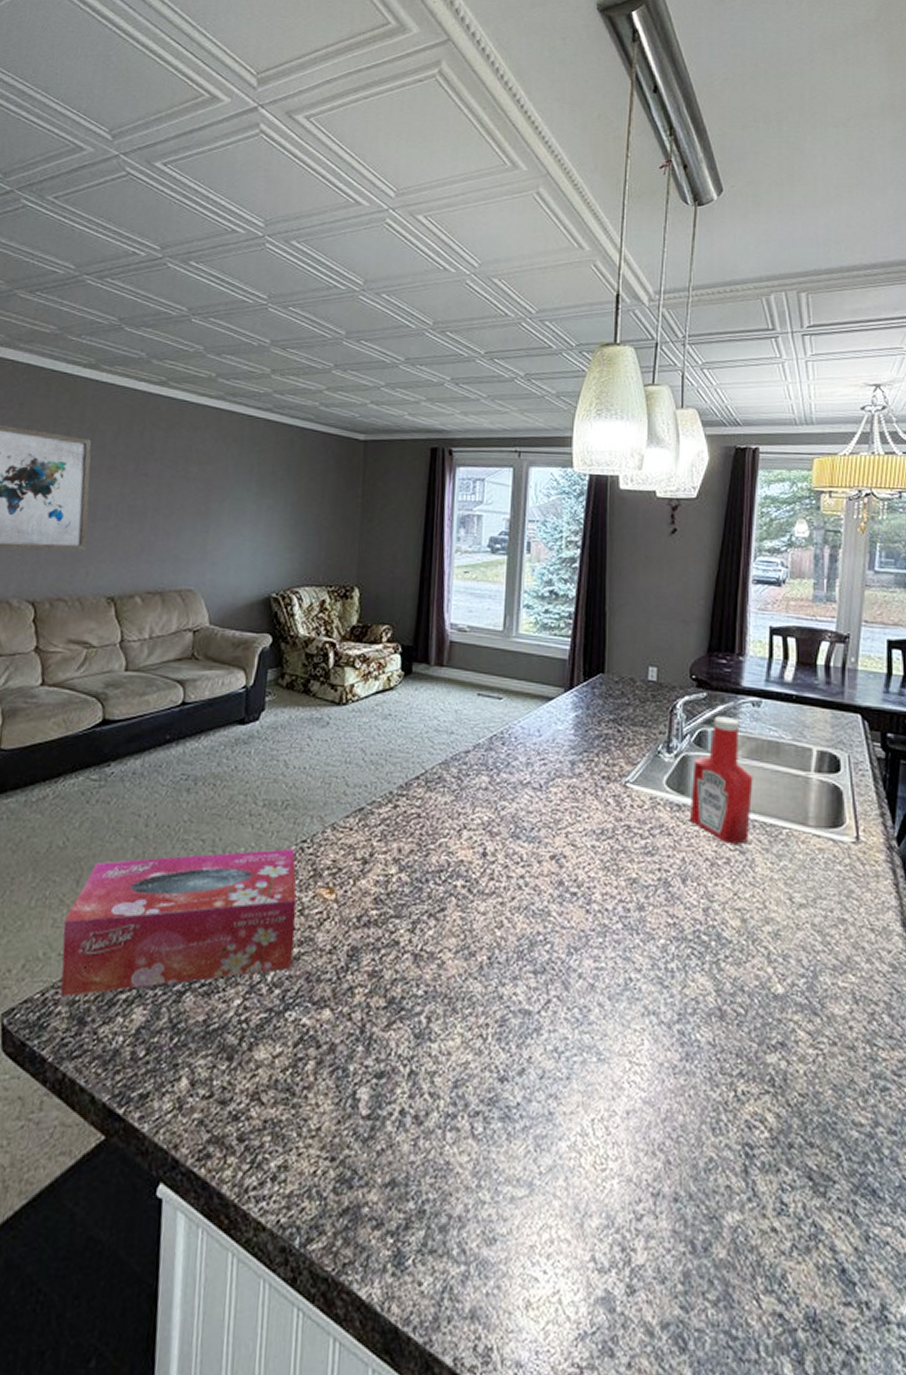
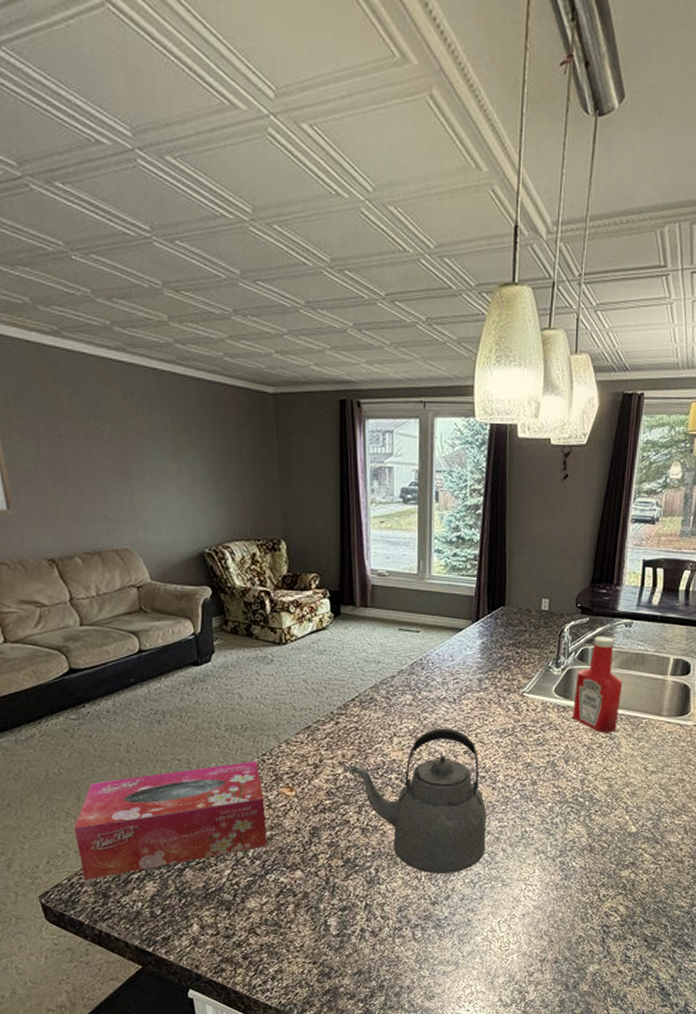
kettle: none [405,822,577,1035] -> present [349,728,486,874]

